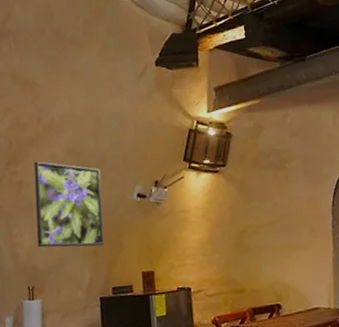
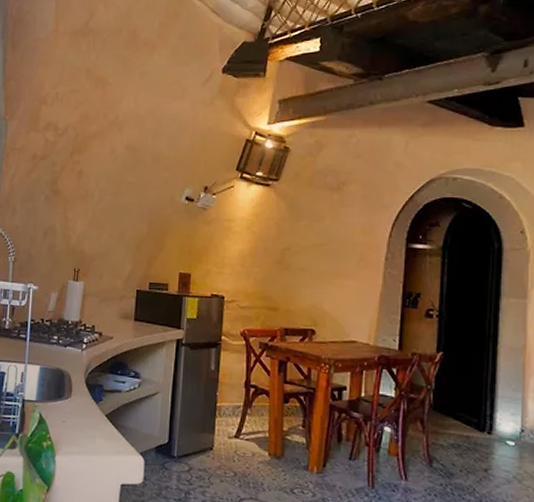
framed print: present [34,161,104,248] -> none [88,154,154,242]

